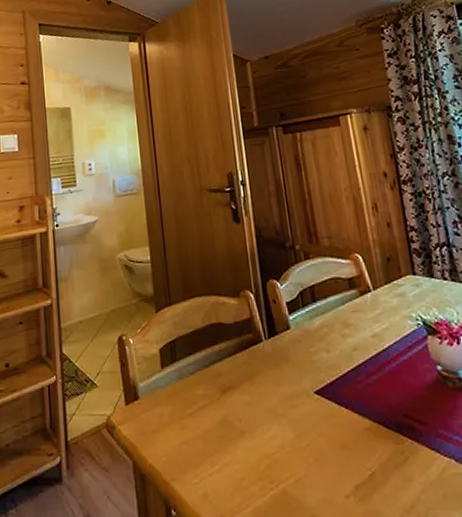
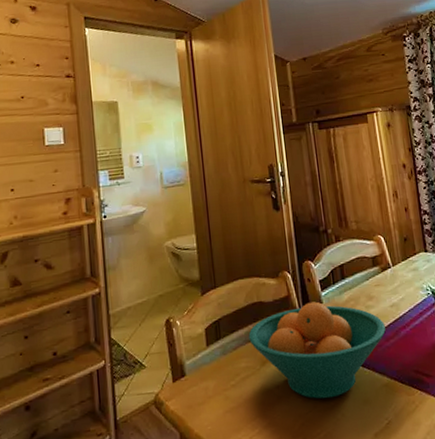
fruit bowl: none [206,326,366,439] -> present [248,301,386,399]

